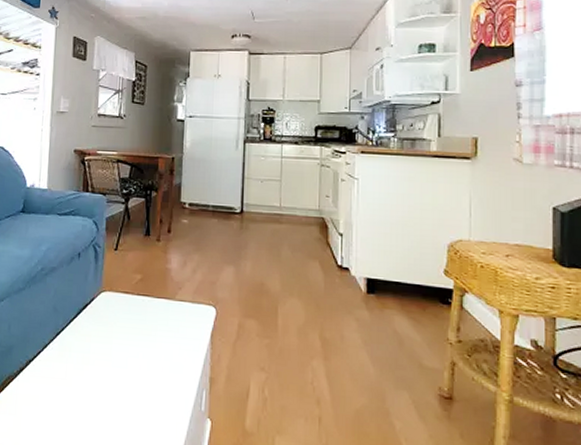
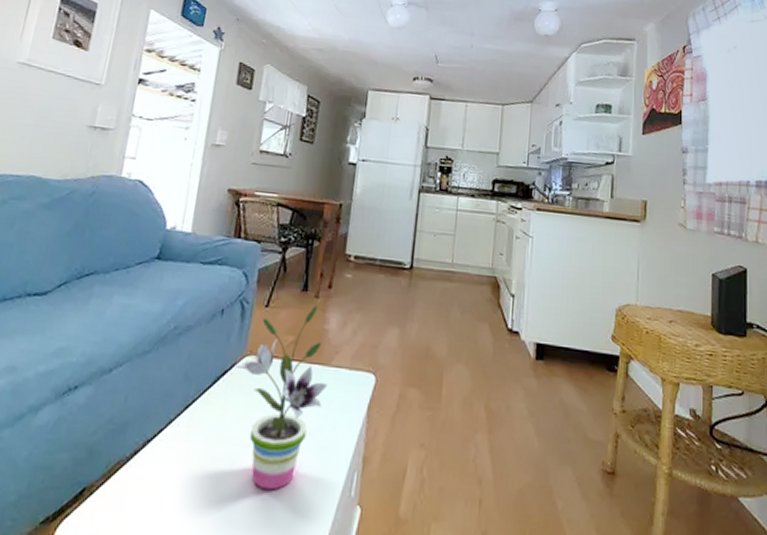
potted plant: none [93,248,173,404] -> present [234,305,327,491]

